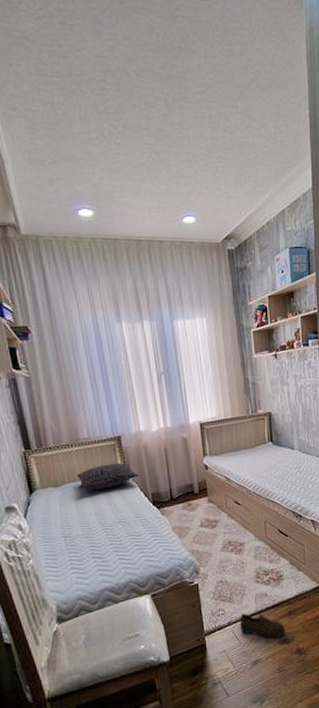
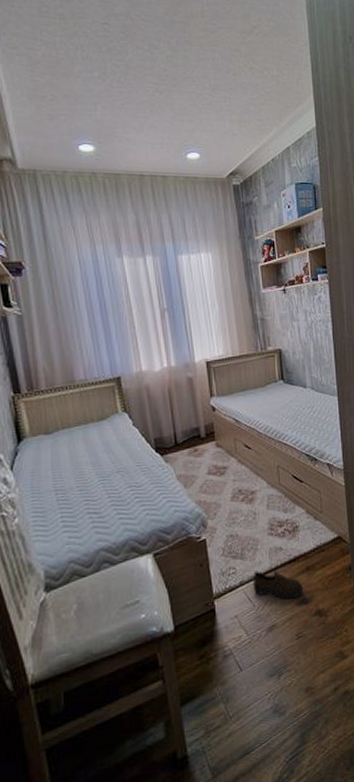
pillow: present [77,462,139,490] -> none [71,406,140,436]

